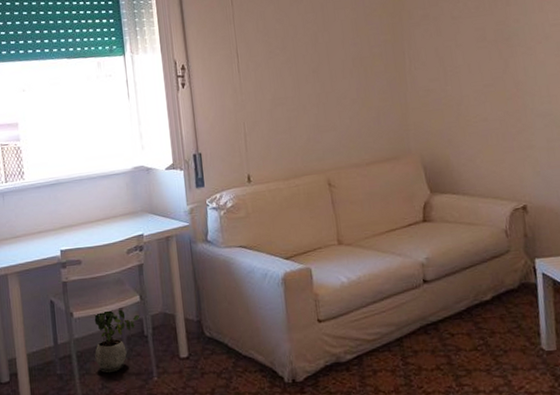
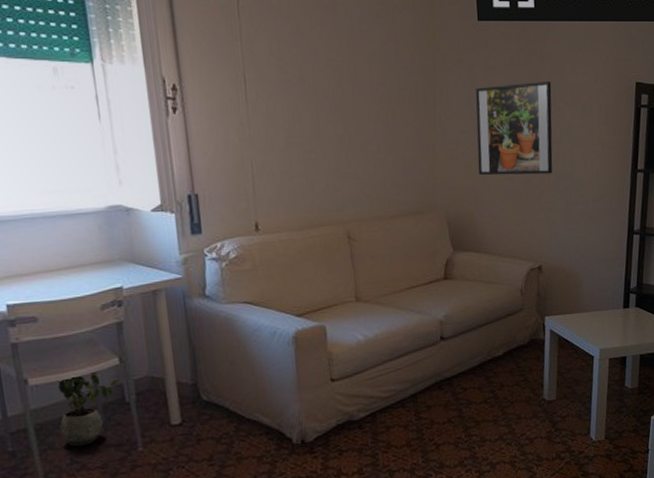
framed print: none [442,23,529,119] -> present [475,81,553,176]

